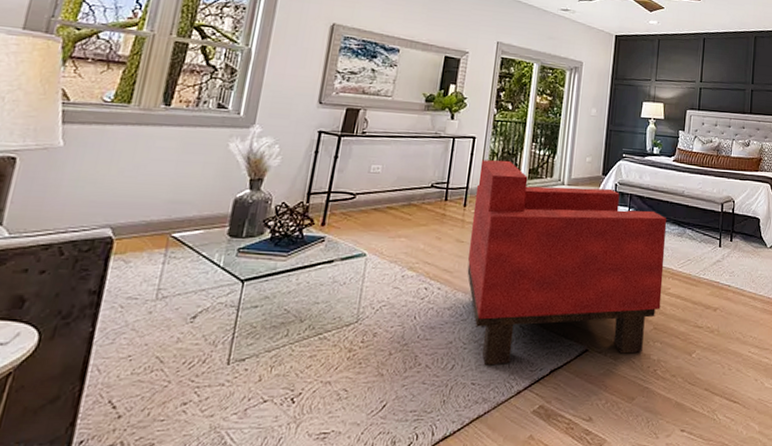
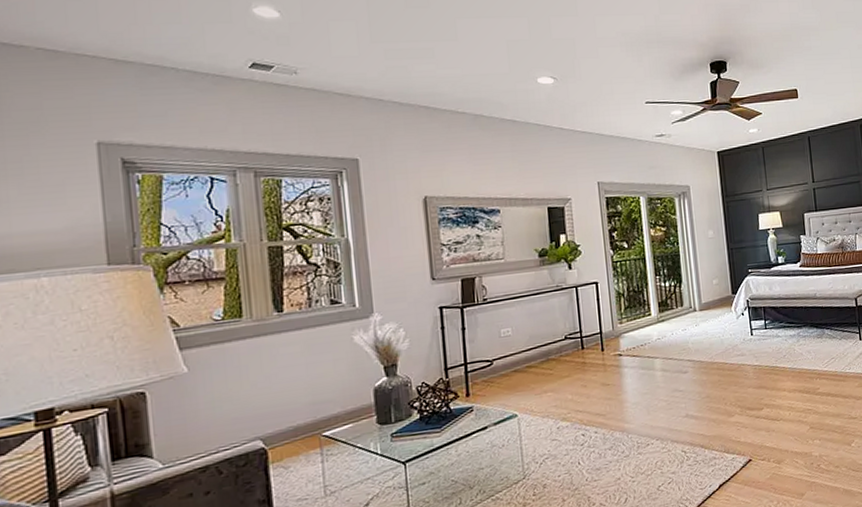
armchair: present [467,160,667,366] -> none [608,298,814,493]

